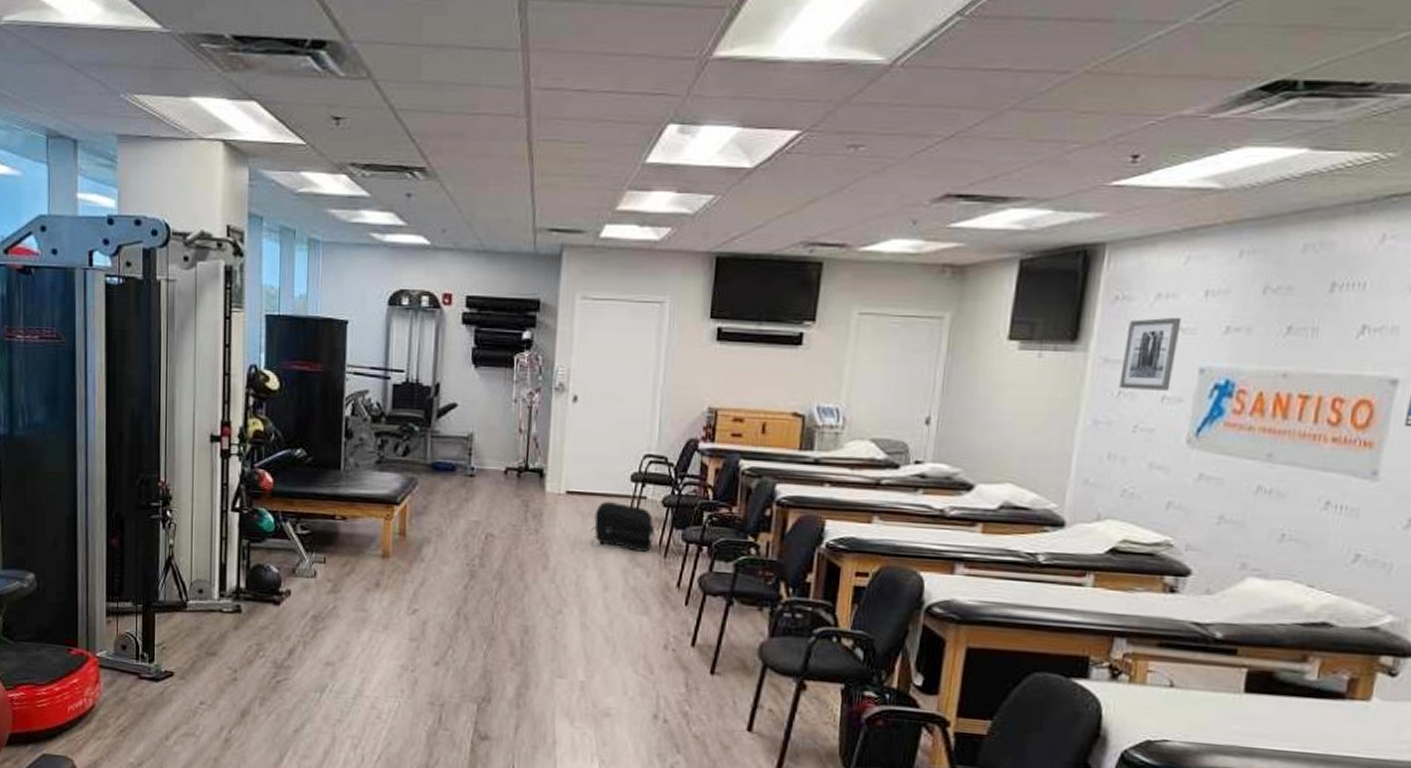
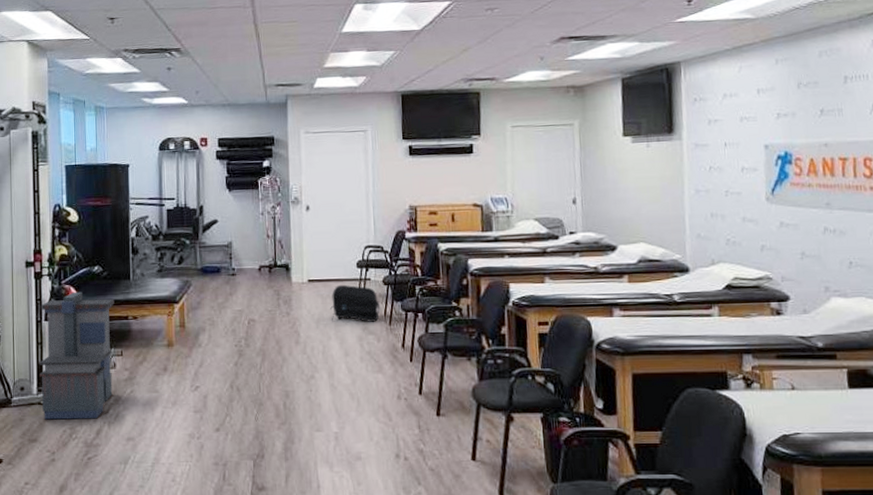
storage bin: none [222,478,319,636] -> present [39,291,114,420]
wall art: present [1119,317,1182,391] -> none [707,109,746,165]

